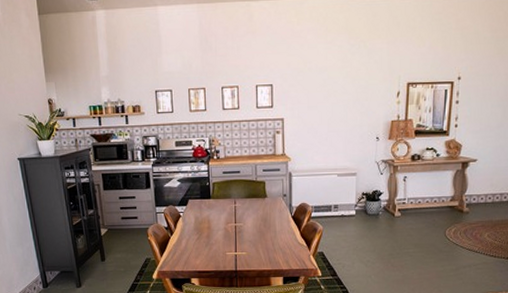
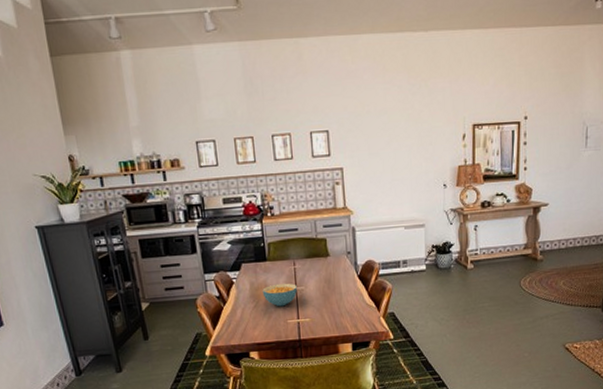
cereal bowl: none [205,219,236,240] -> present [262,283,297,307]

